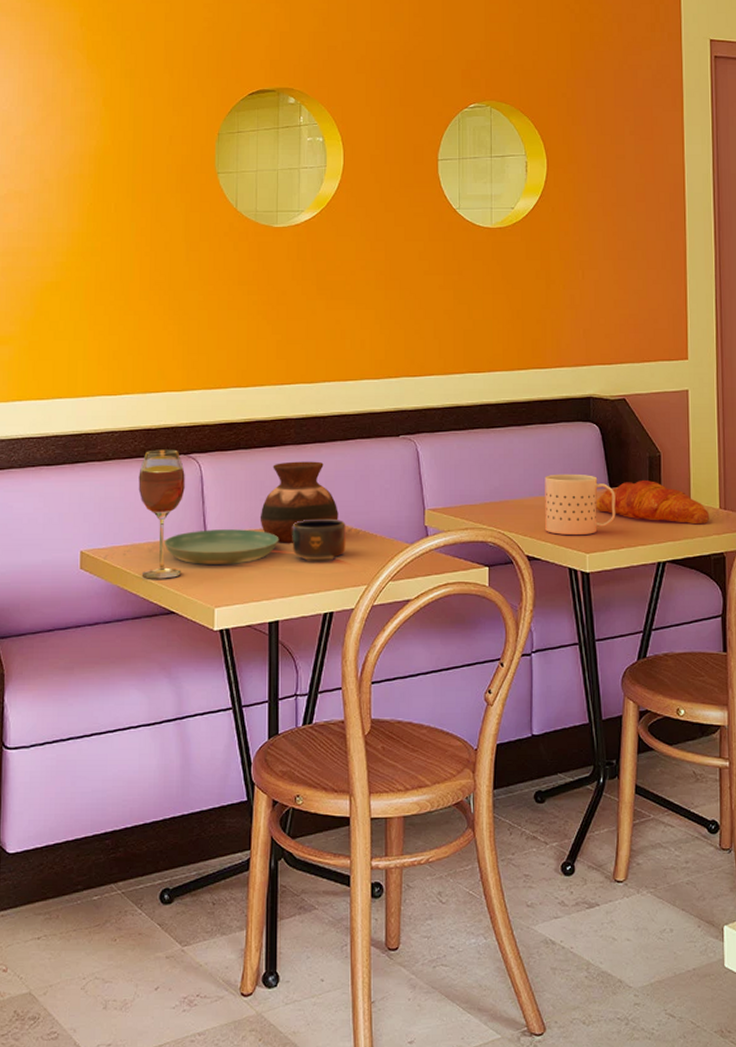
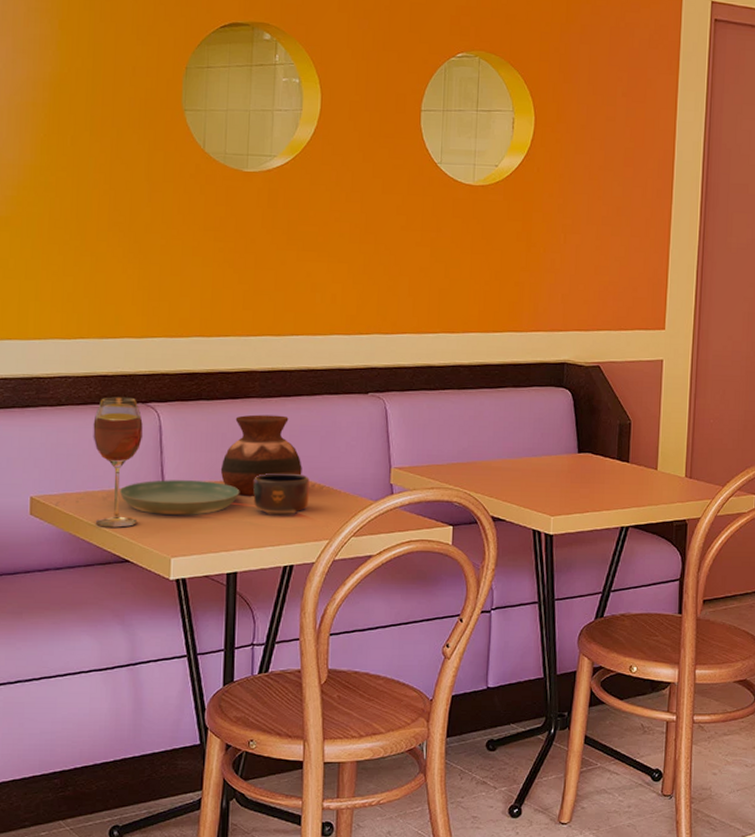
mug: present [545,473,616,536] -> none [512,437,584,499]
croissant: present [596,479,710,525] -> none [563,446,675,492]

